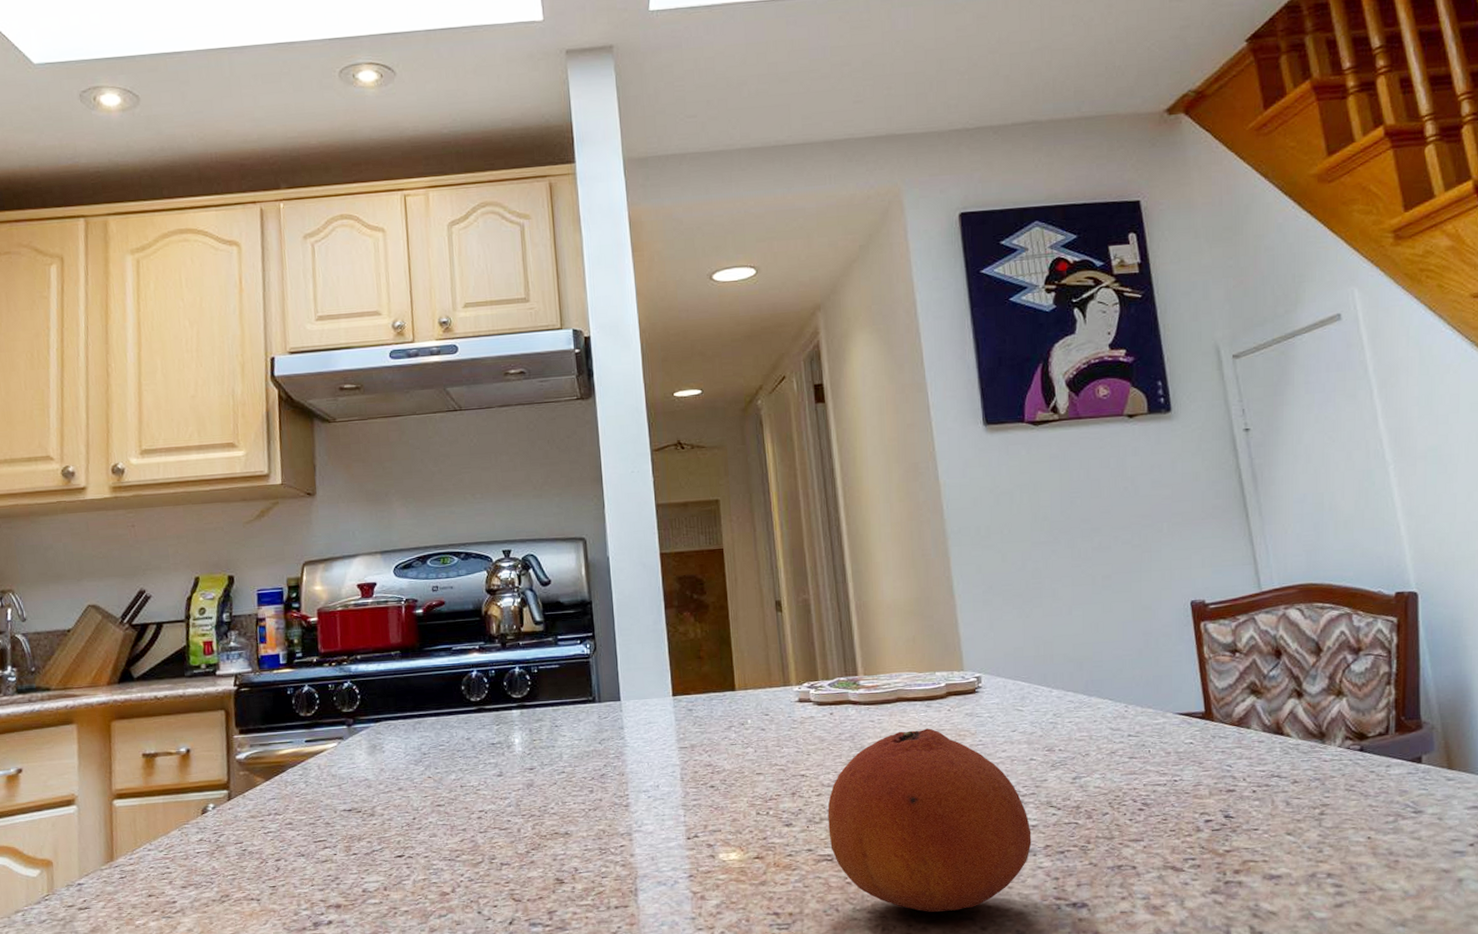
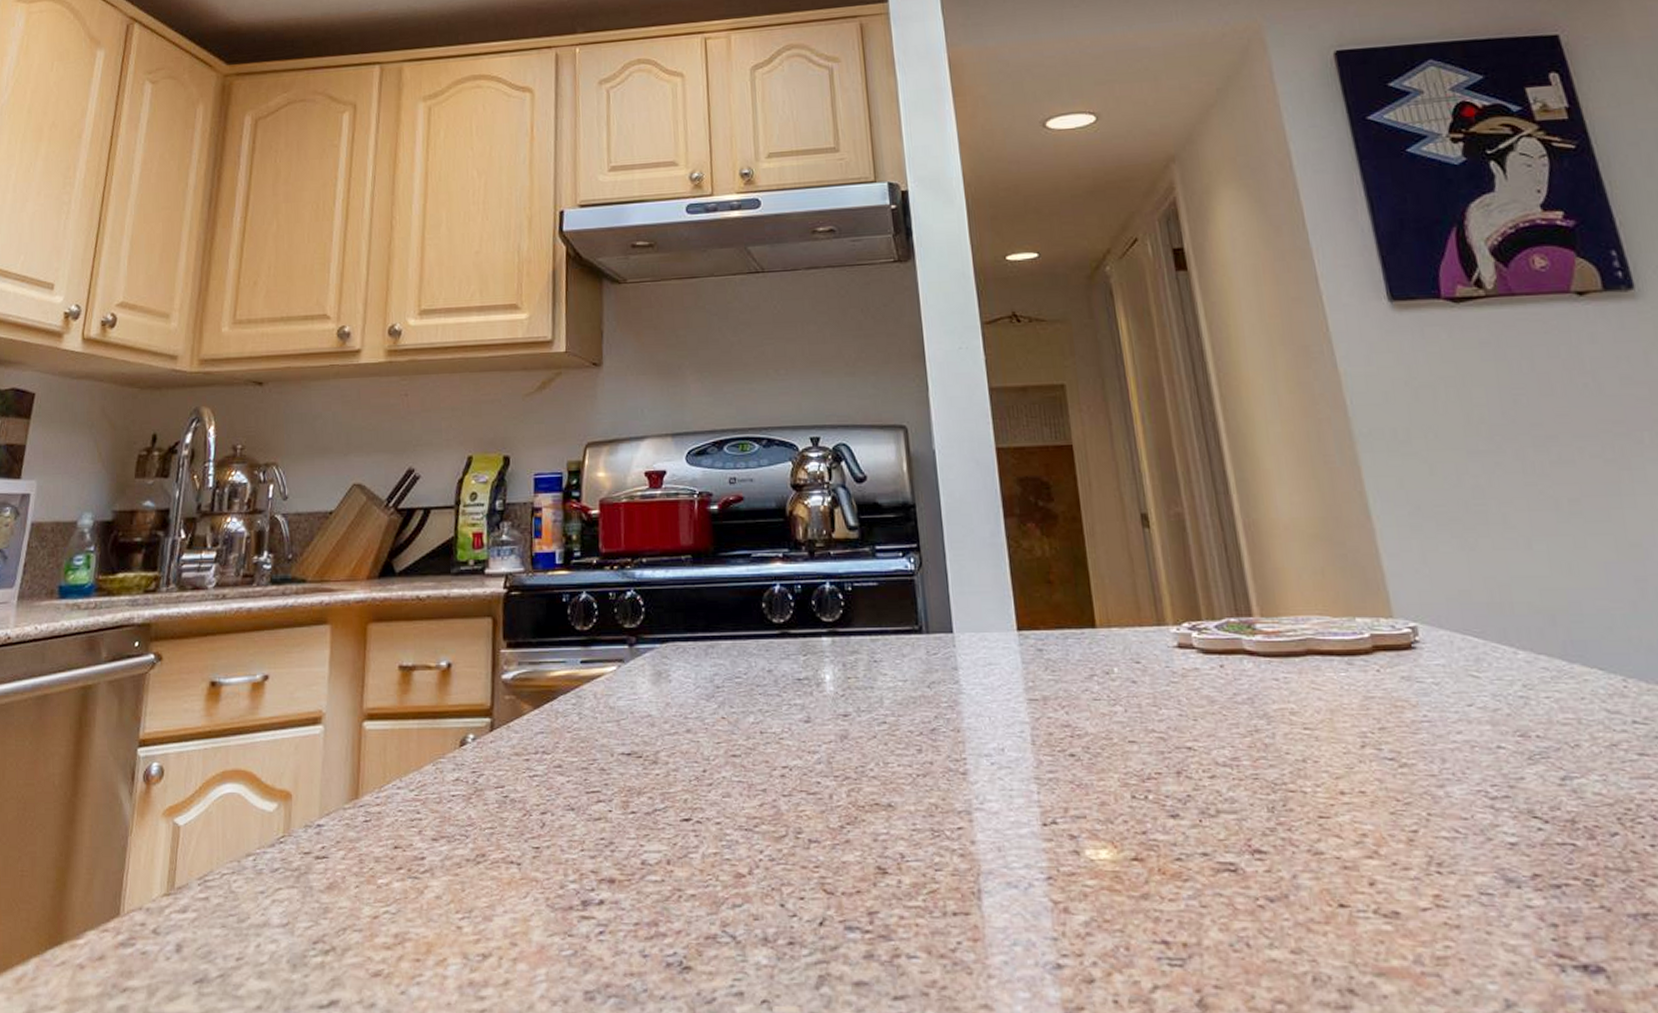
fruit: present [827,728,1032,913] -> none [1225,694,1513,962]

